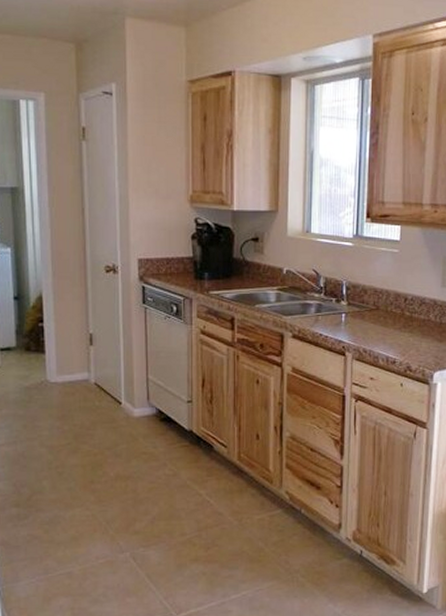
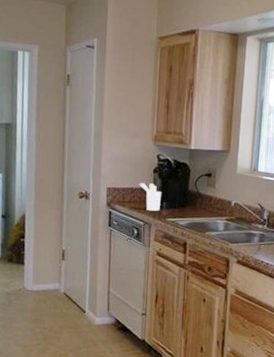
utensil holder: none [175,252,203,283] -> present [139,183,162,211]

